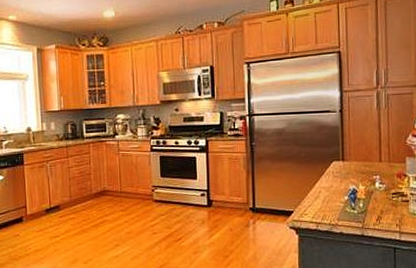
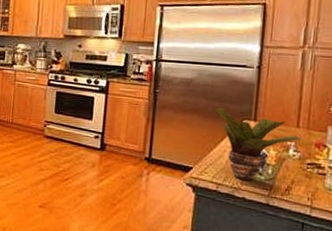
potted plant: none [307,152,385,217] -> present [215,107,302,181]

